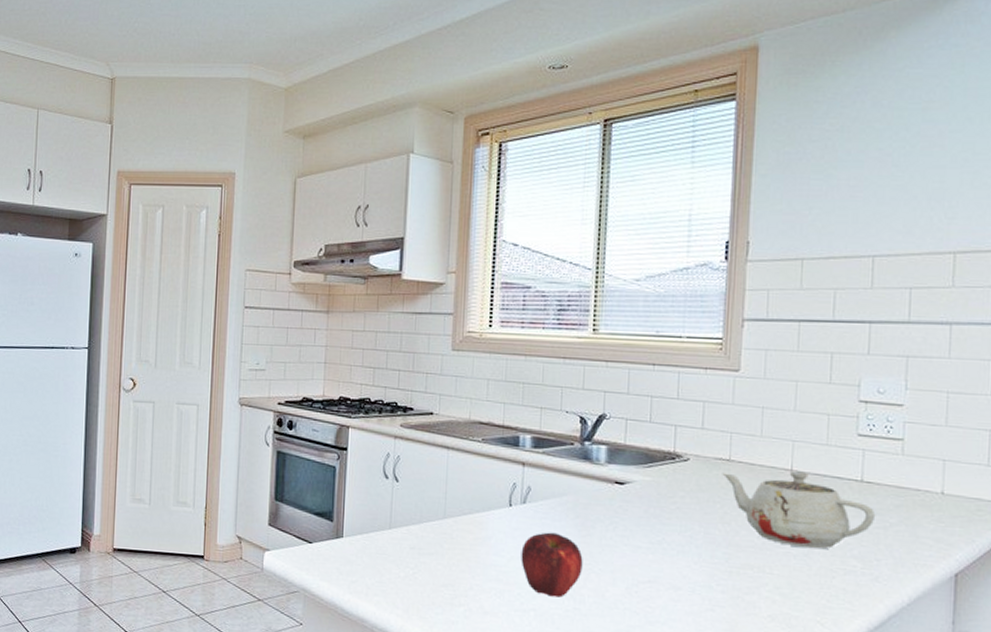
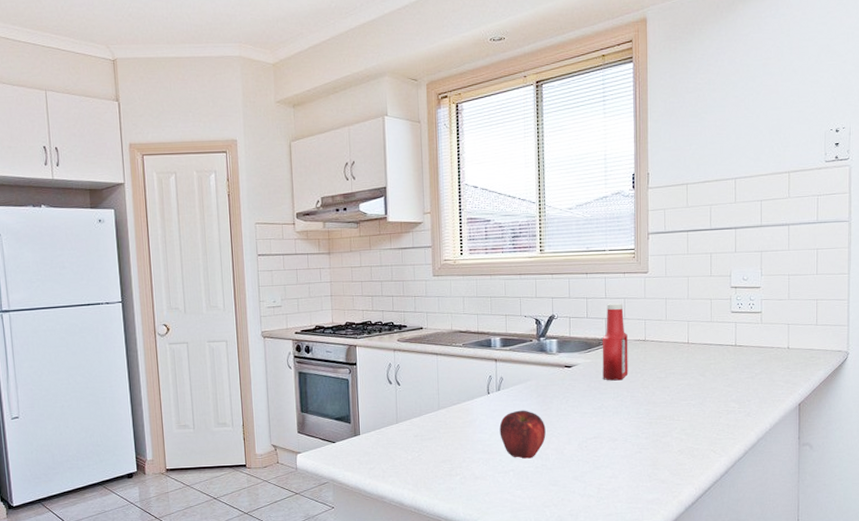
ketchup bottle: none [666,405,705,510] -> present [602,303,629,381]
teapot: present [722,471,876,549] -> none [640,343,746,399]

